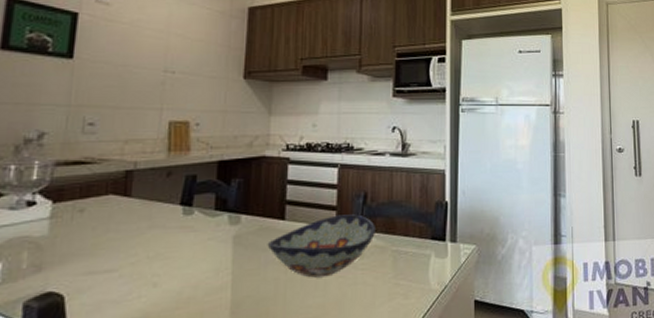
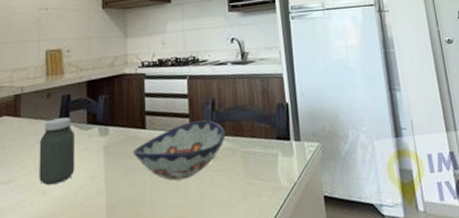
jar: none [150,201,198,276] -> present [39,117,75,185]

